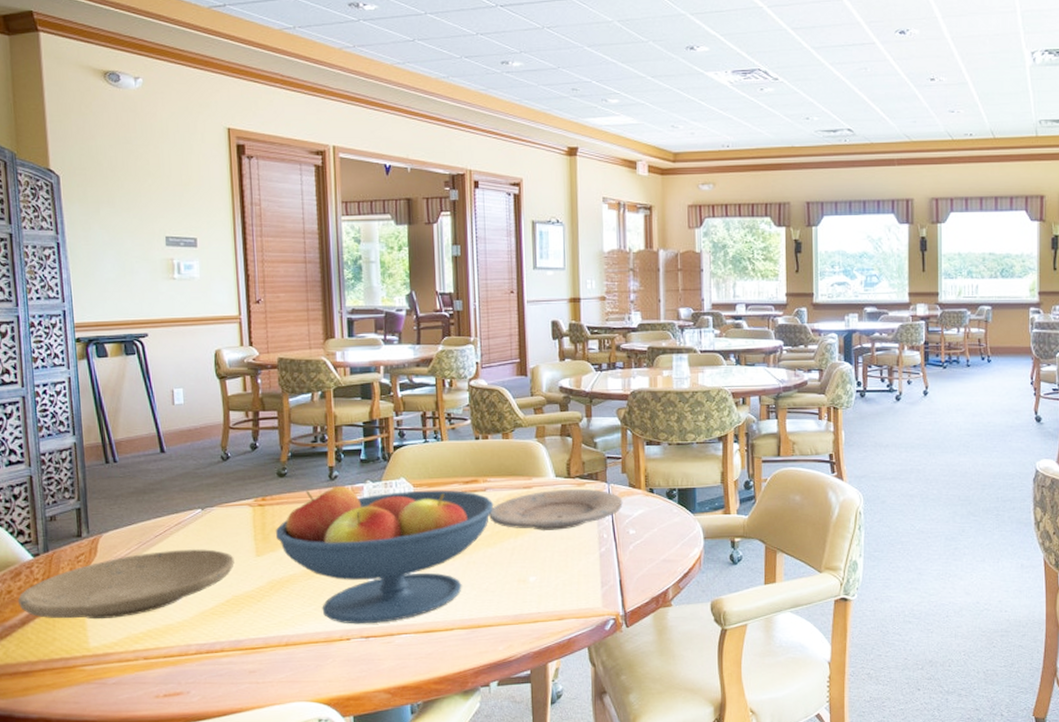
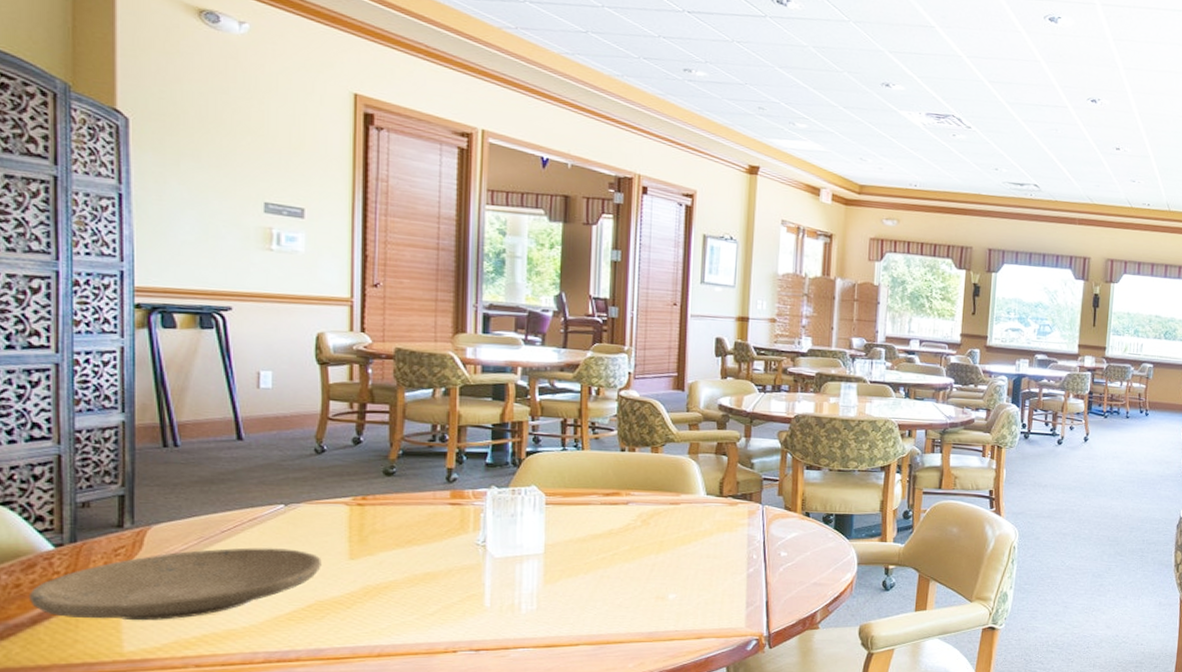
fruit bowl: present [275,486,494,624] -> none [375,490,636,636]
plate: present [489,488,623,530] -> none [630,507,777,549]

